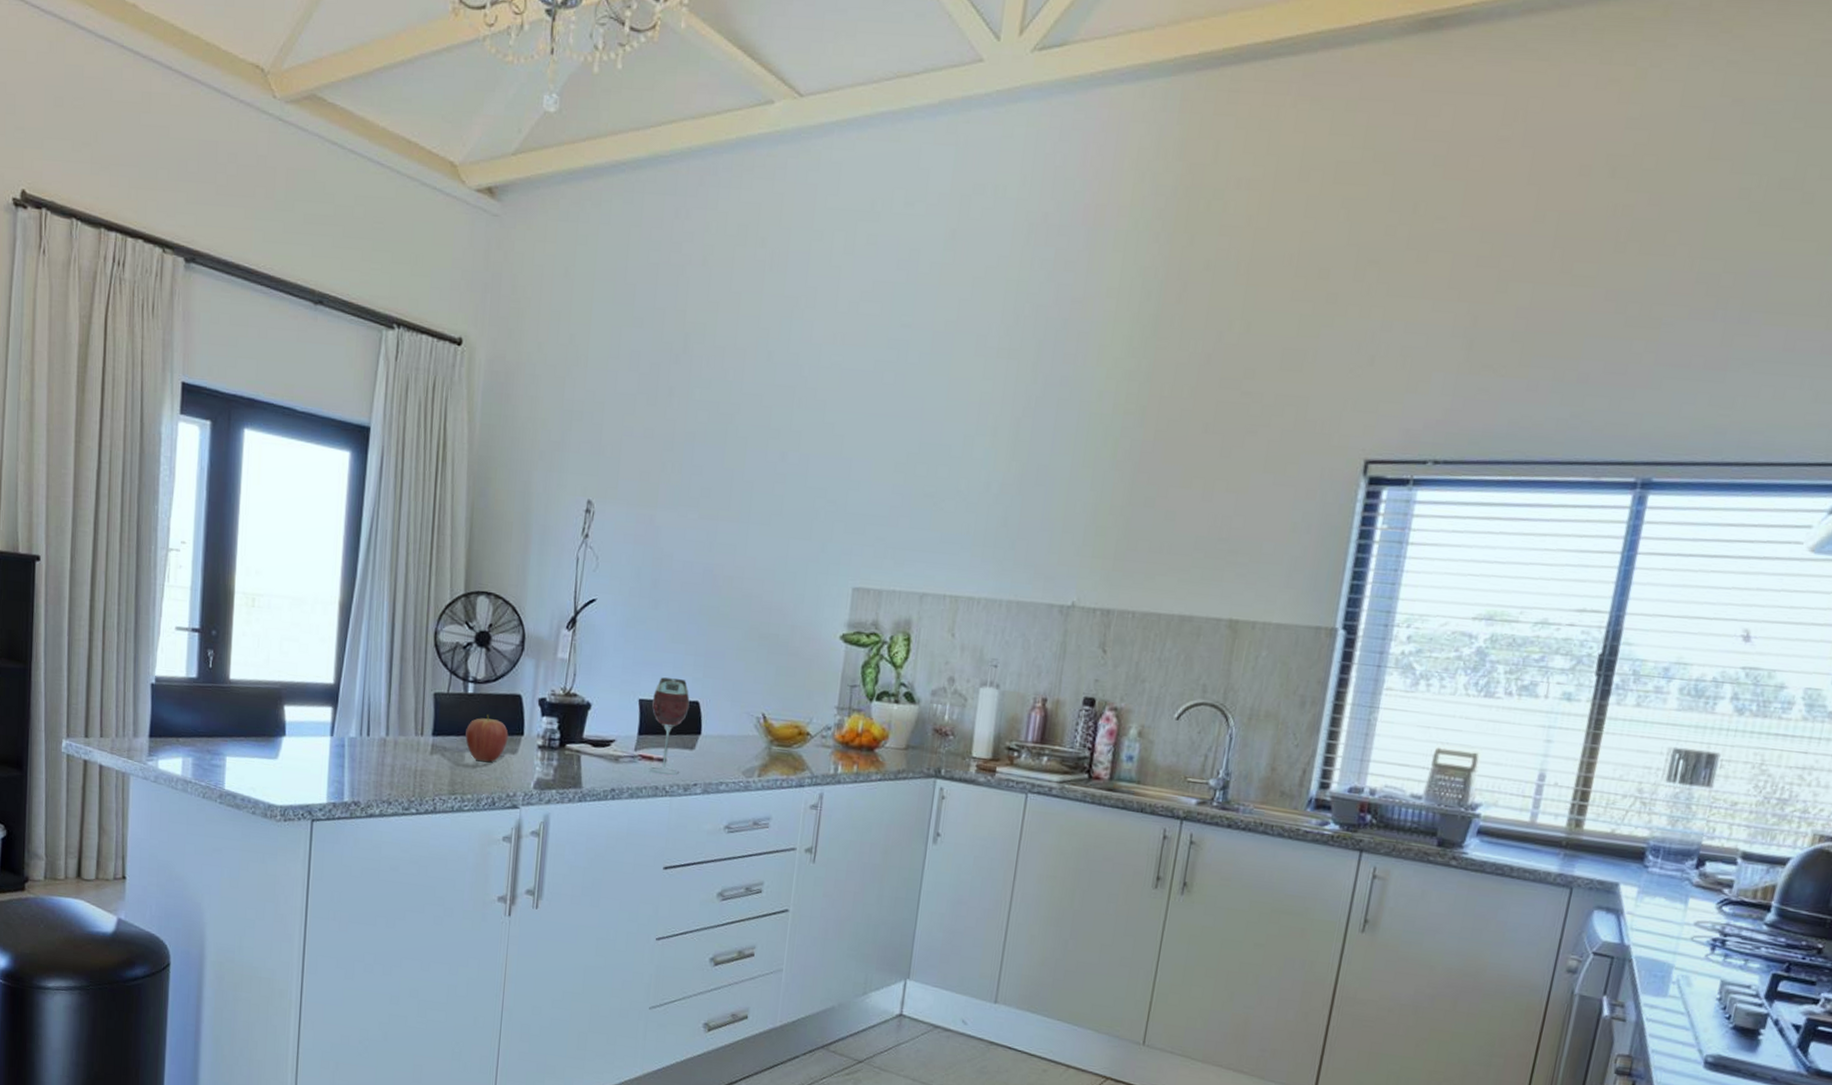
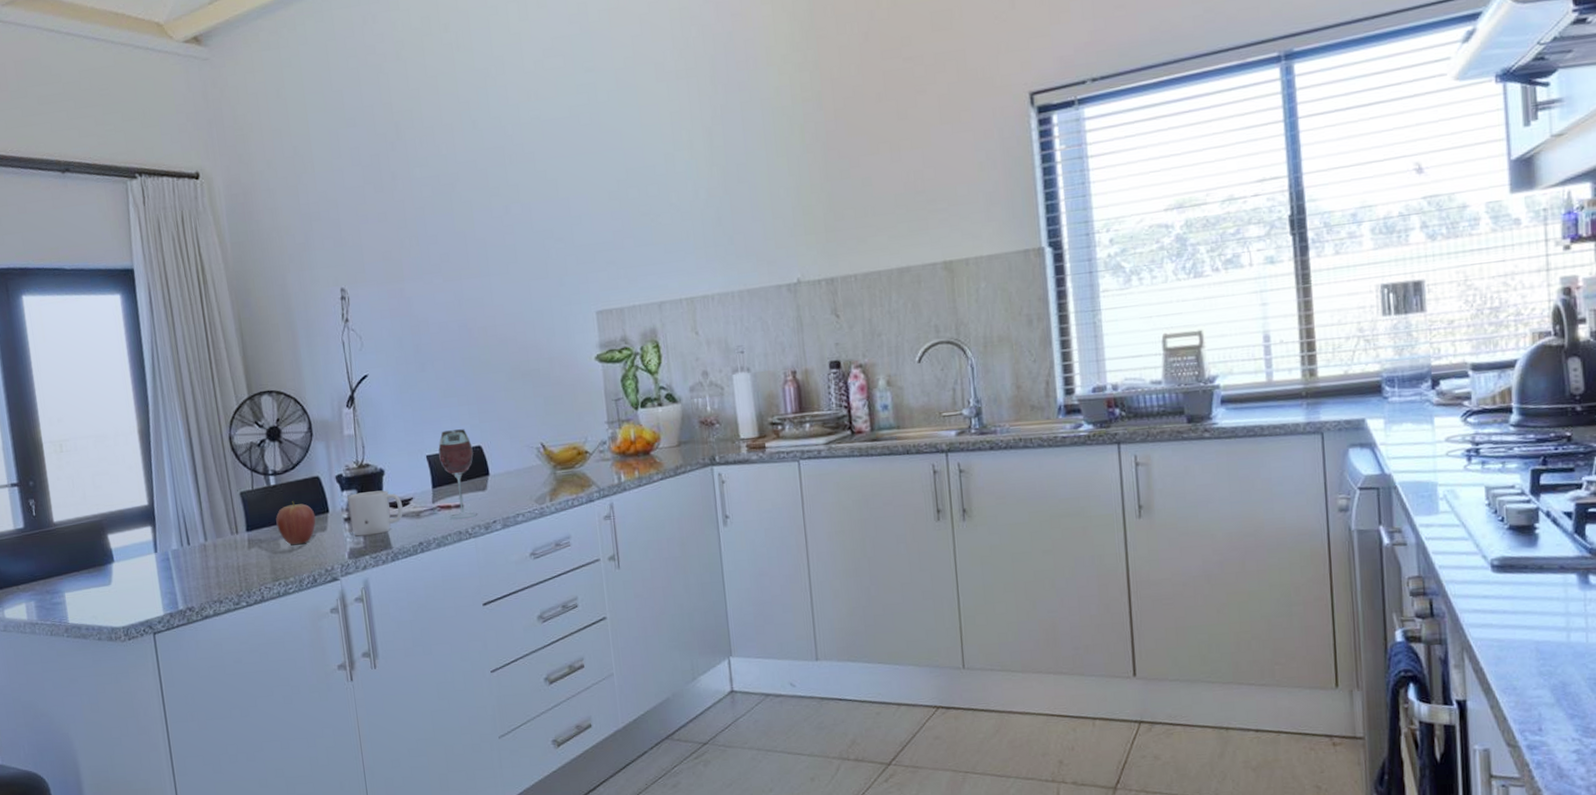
mug: none [544,721,603,771] -> present [347,490,404,537]

